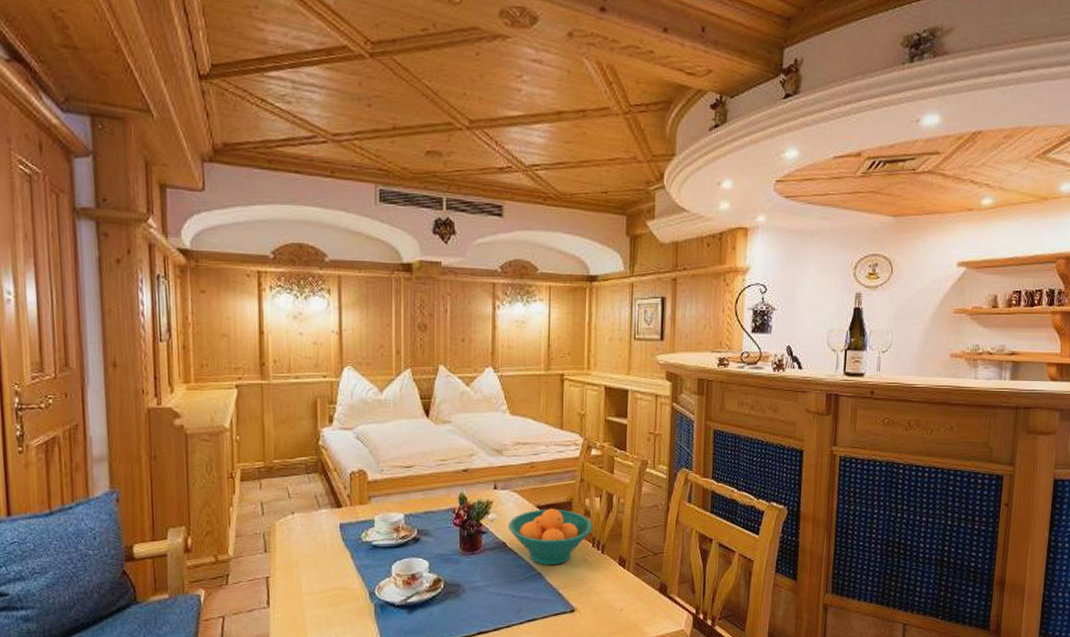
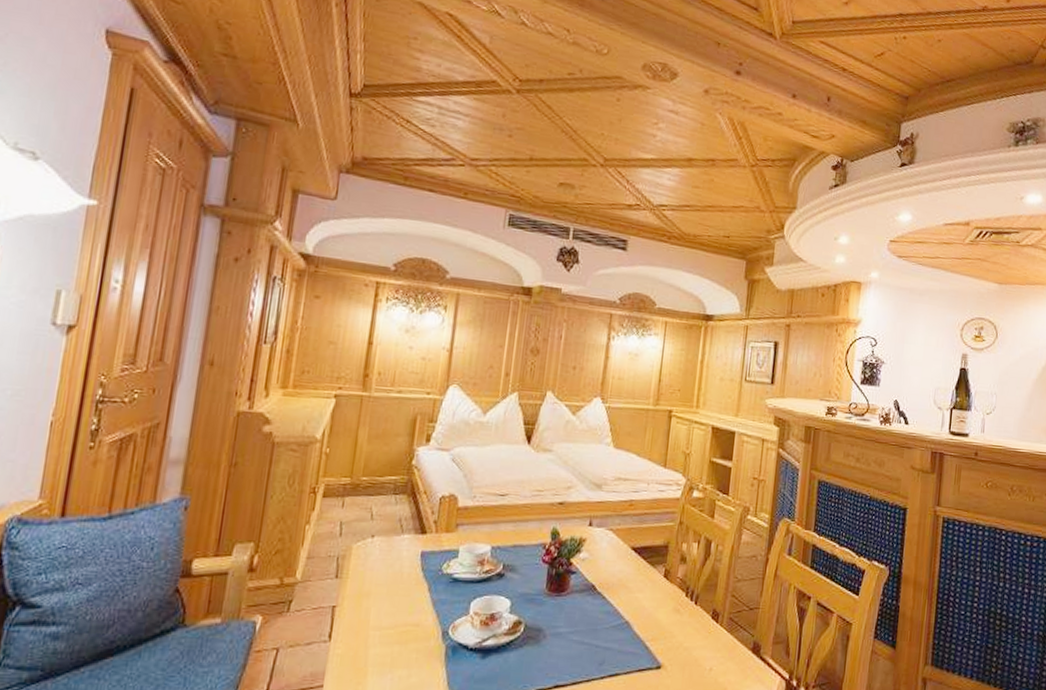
fruit bowl: present [509,508,593,566] -> none [600,551,688,615]

